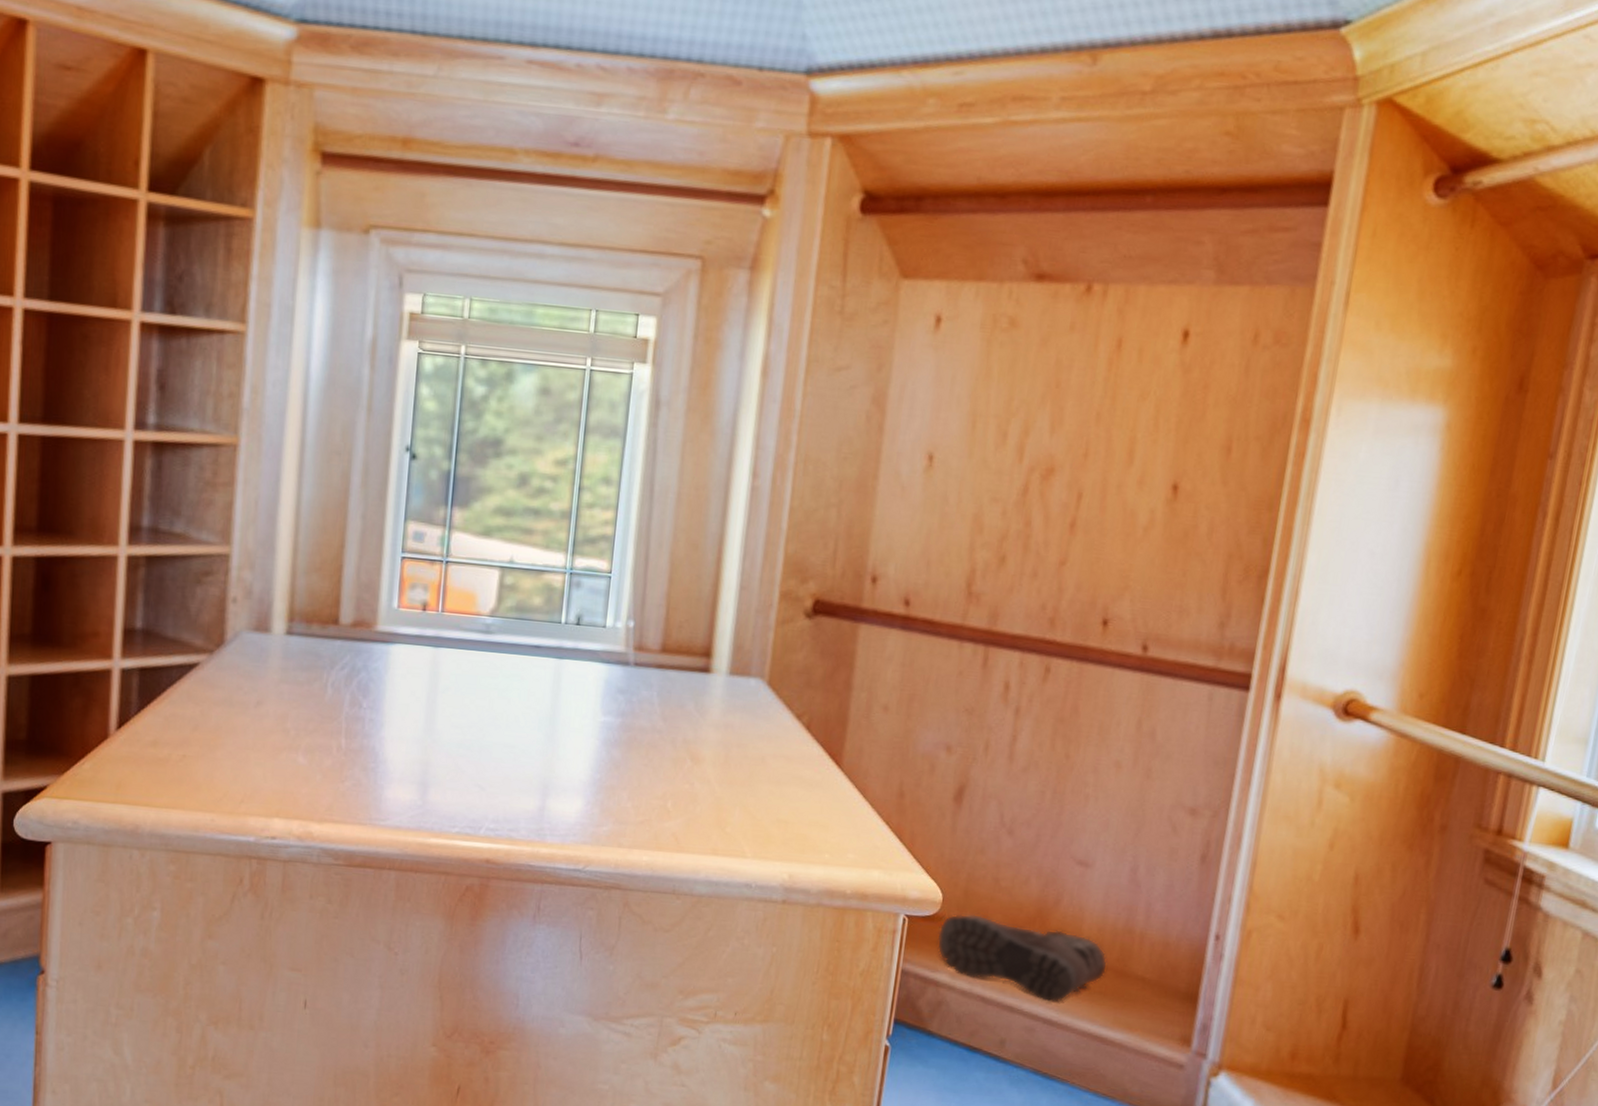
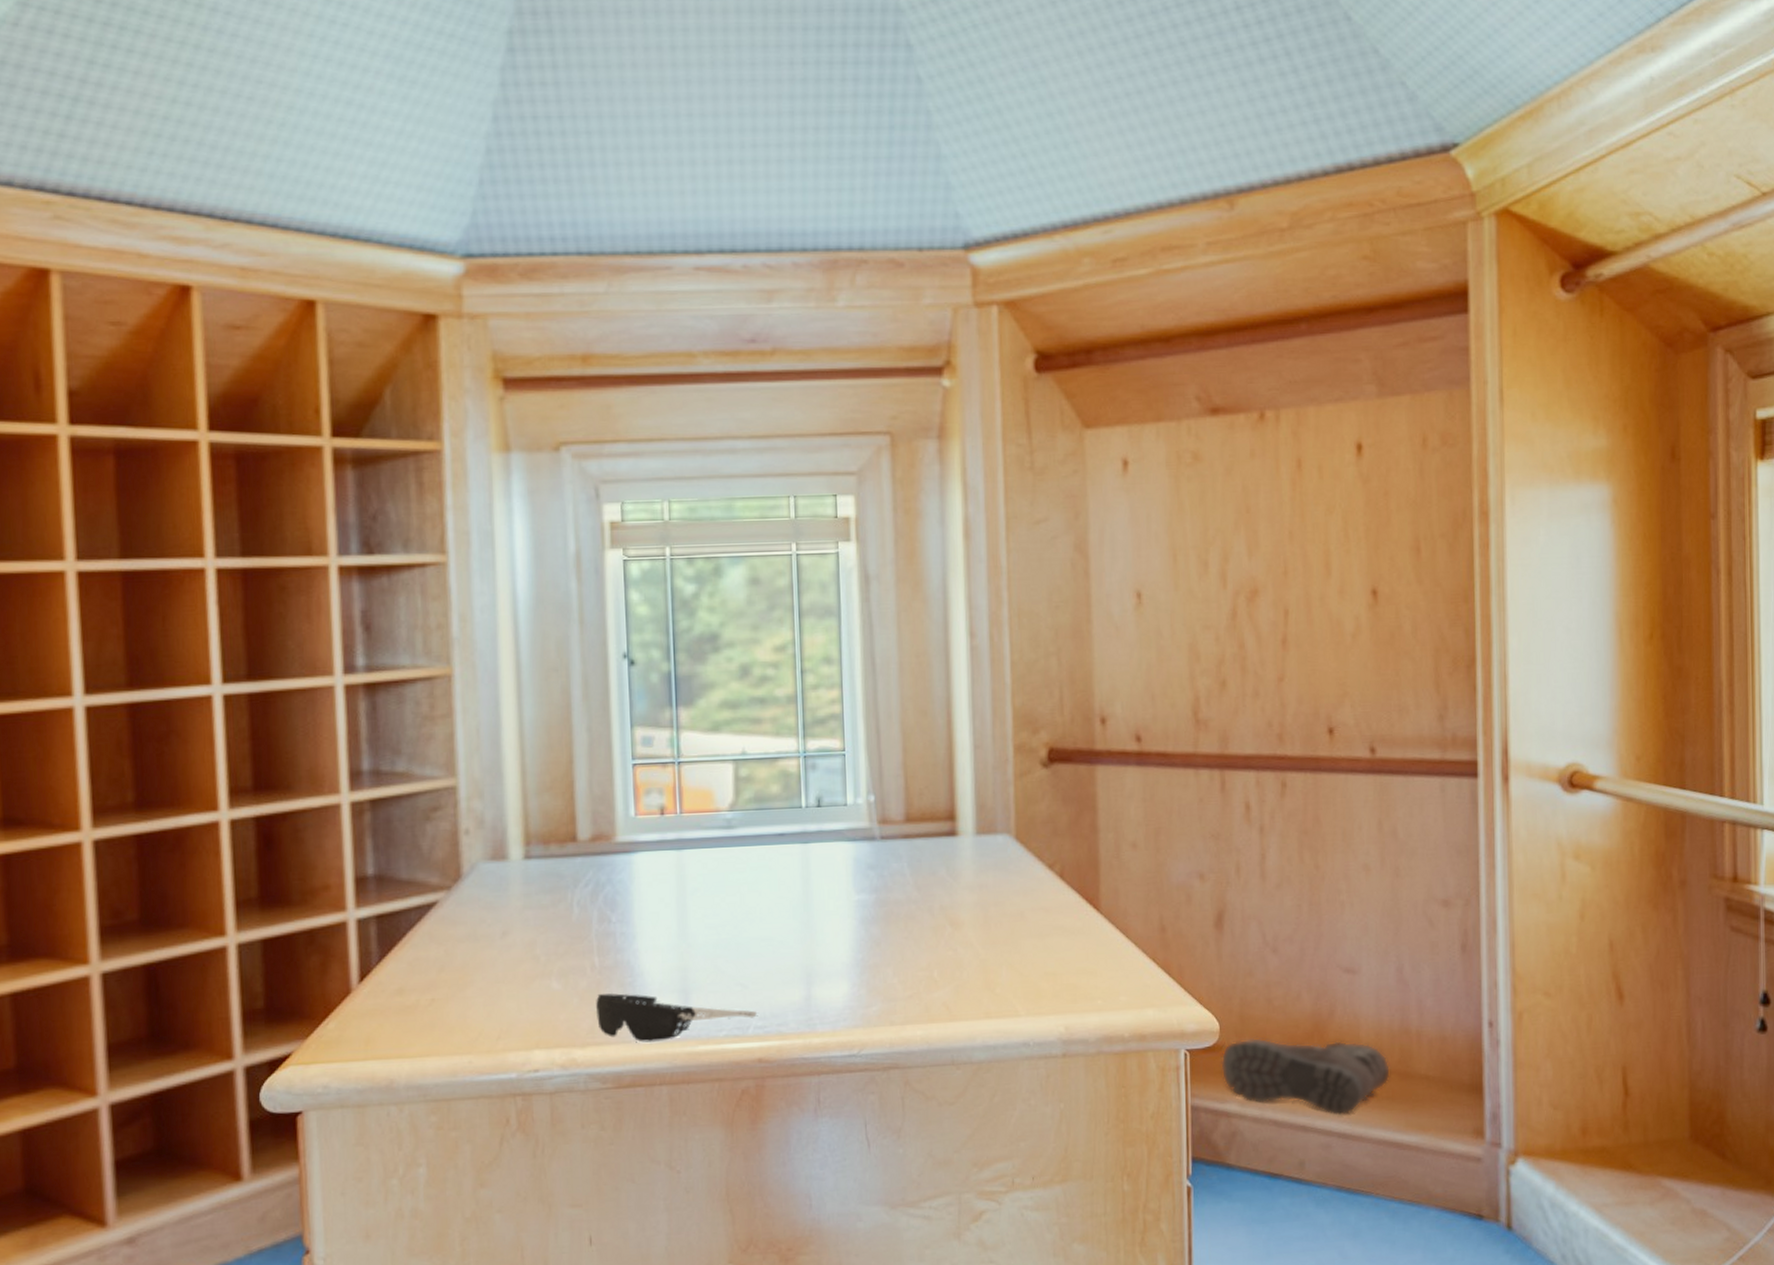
sunglasses: none [337,775,491,829] -> present [596,993,757,1043]

